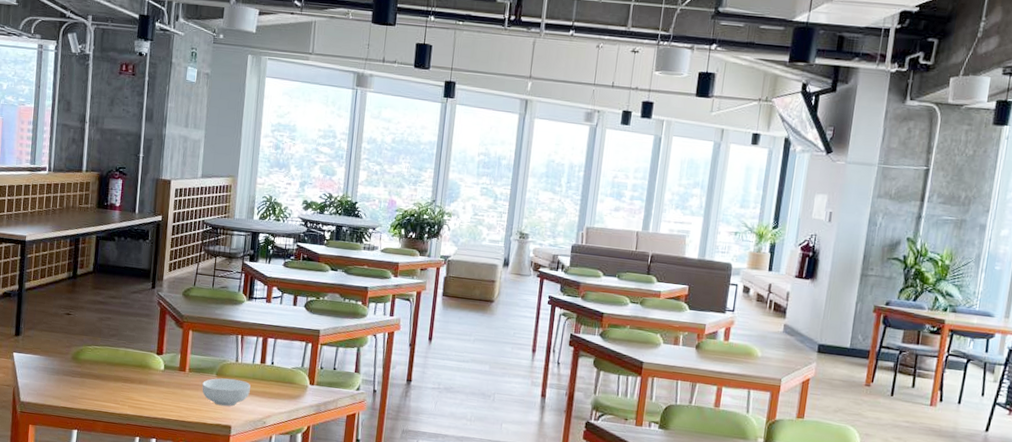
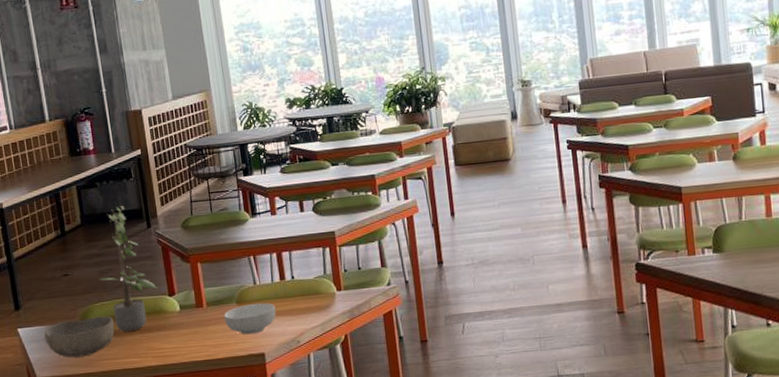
bowl: none [36,355,102,392] -> present [44,316,115,358]
potted plant: none [98,261,149,379] -> present [99,204,159,332]

